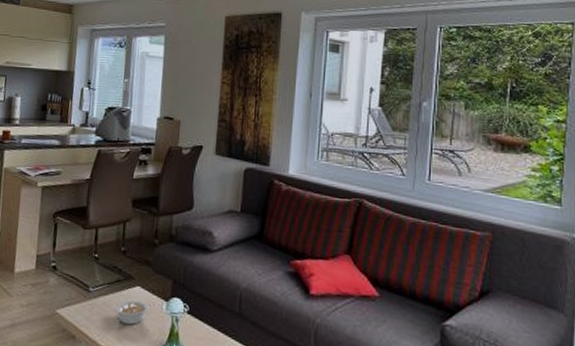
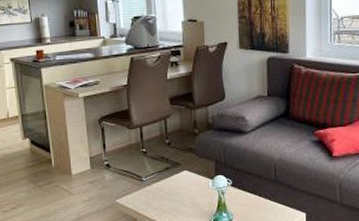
legume: present [114,300,155,325] -> none [167,182,202,203]

